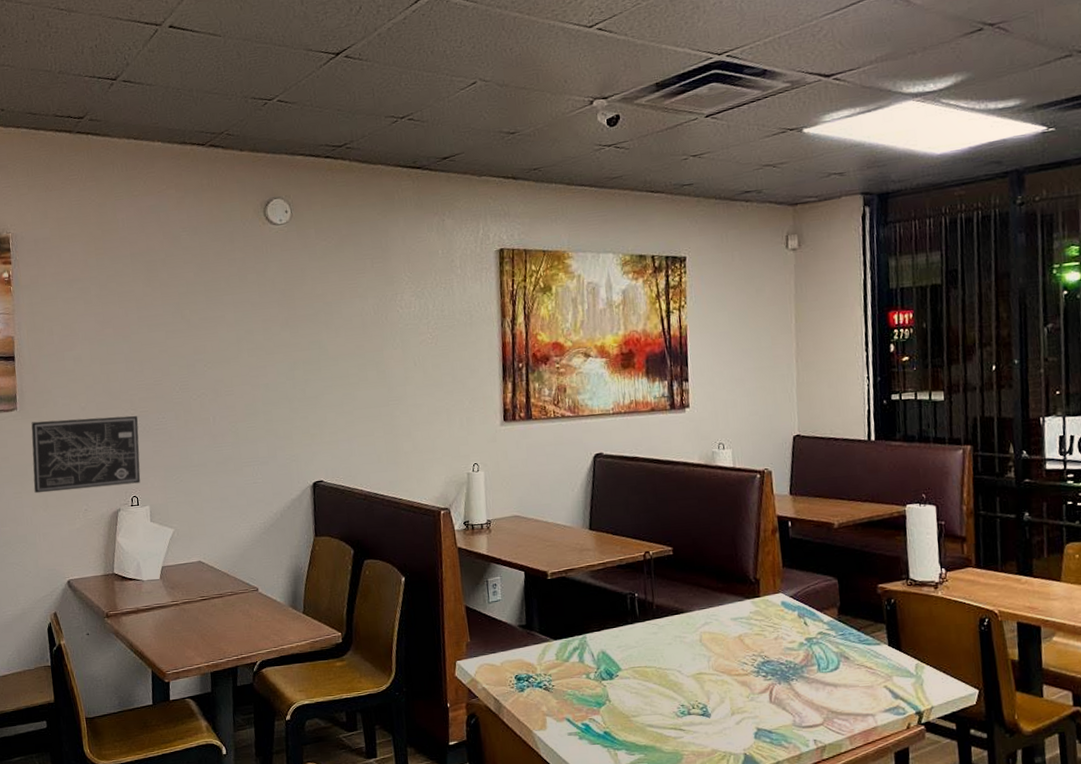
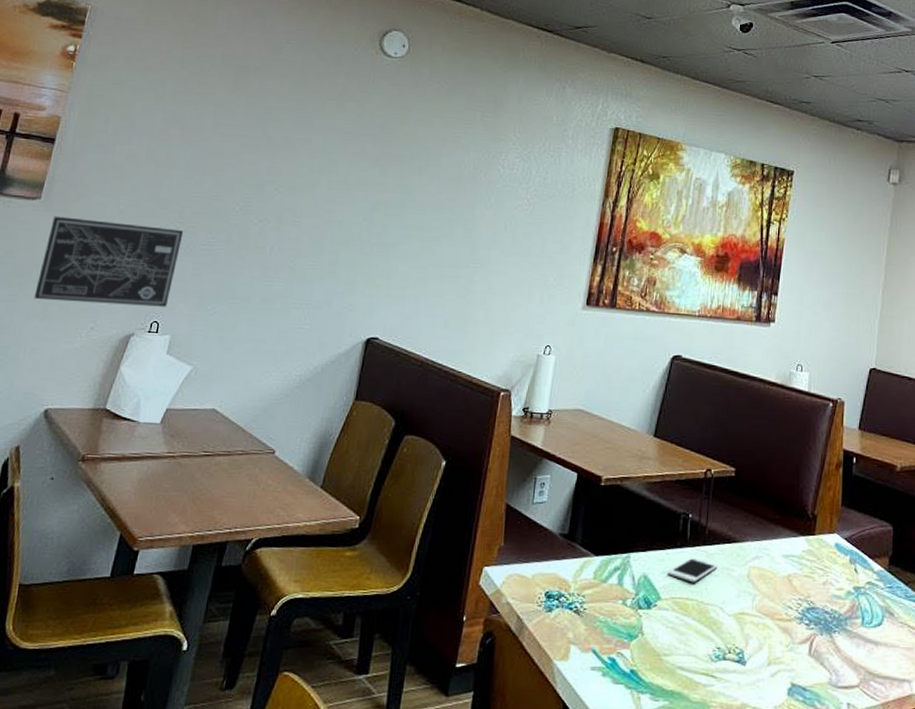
cell phone: none [624,630,670,653] -> present [668,557,718,583]

